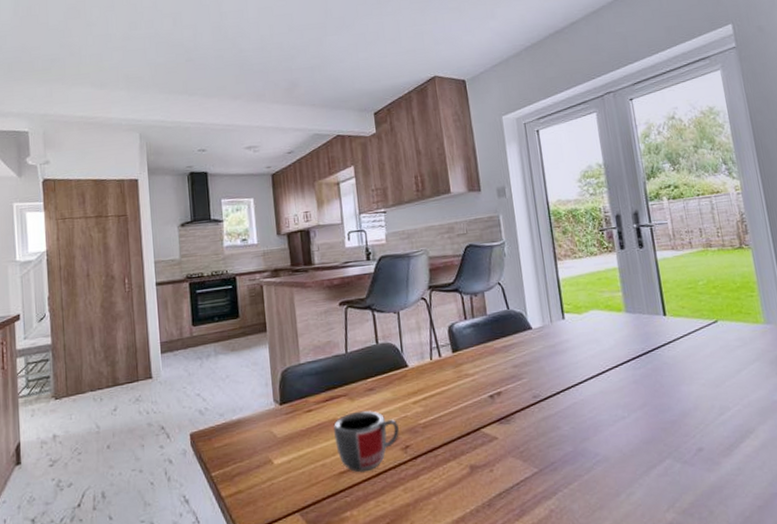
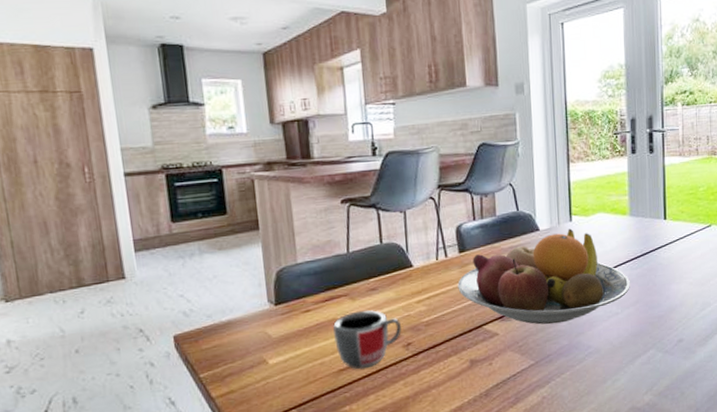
fruit bowl: none [452,326,635,429] -> present [457,228,630,325]

